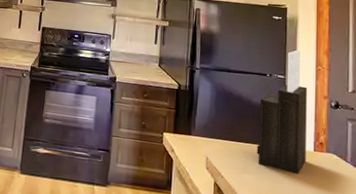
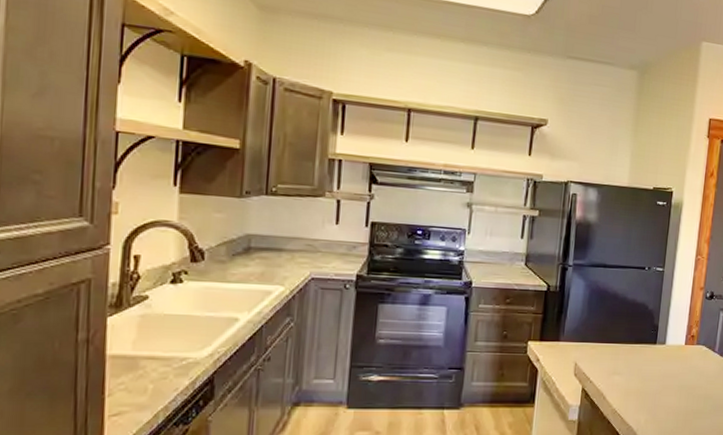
knife block: present [257,50,308,174] -> none [628,240,686,369]

